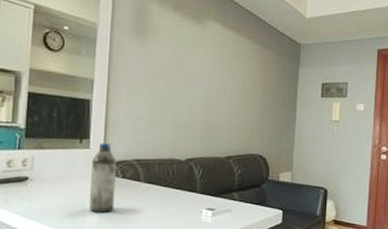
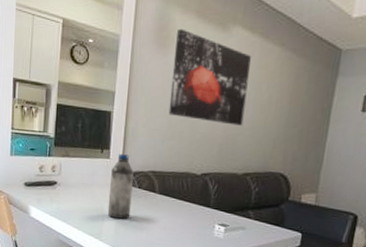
wall art: none [150,20,225,112] -> present [168,28,251,126]

